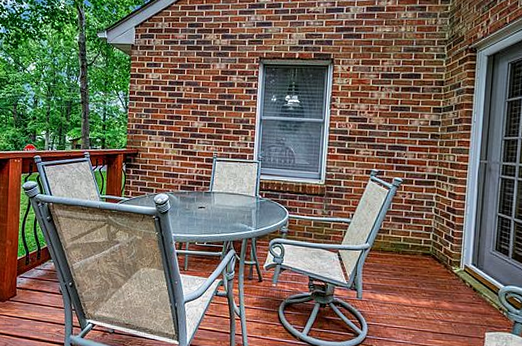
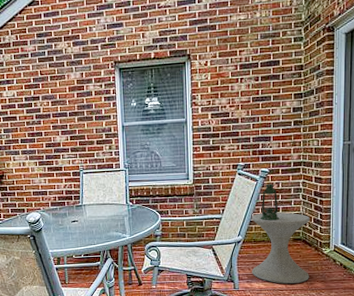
side table: none [377,222,441,301] -> present [251,212,310,284]
lantern: none [389,192,410,232] -> present [260,182,280,221]

